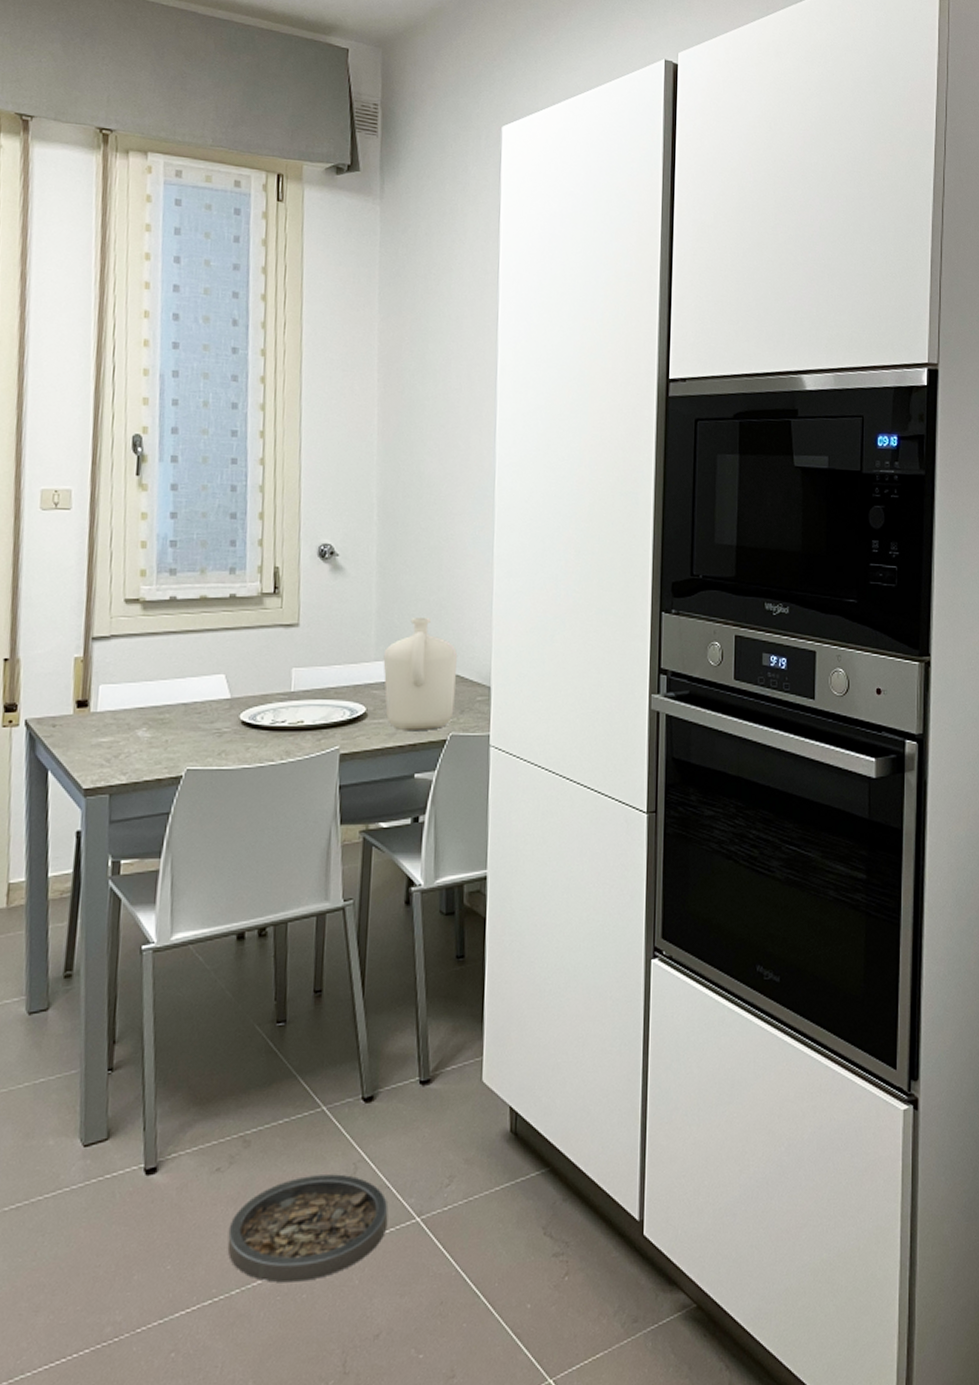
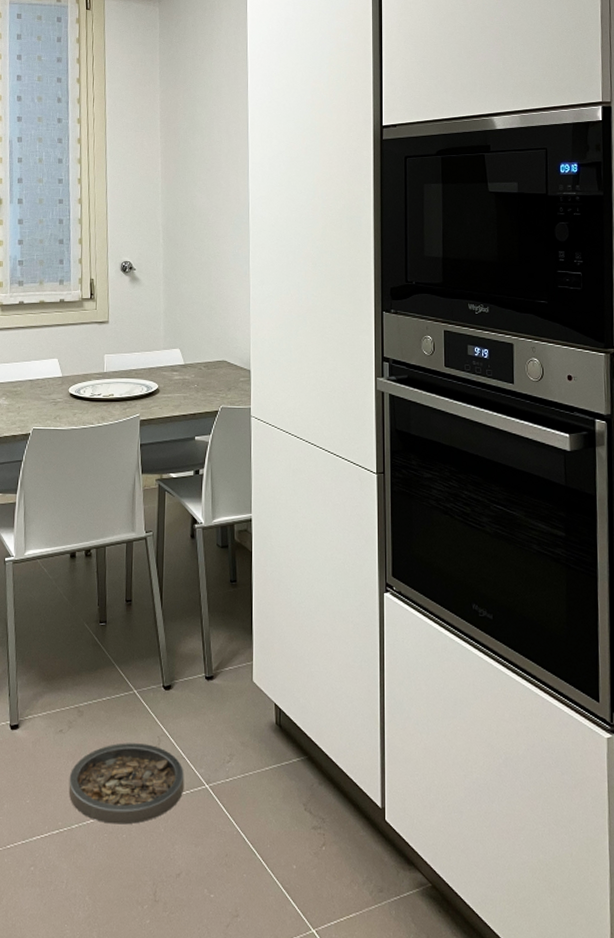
water jug: present [383,616,458,732] -> none [170,316,225,404]

